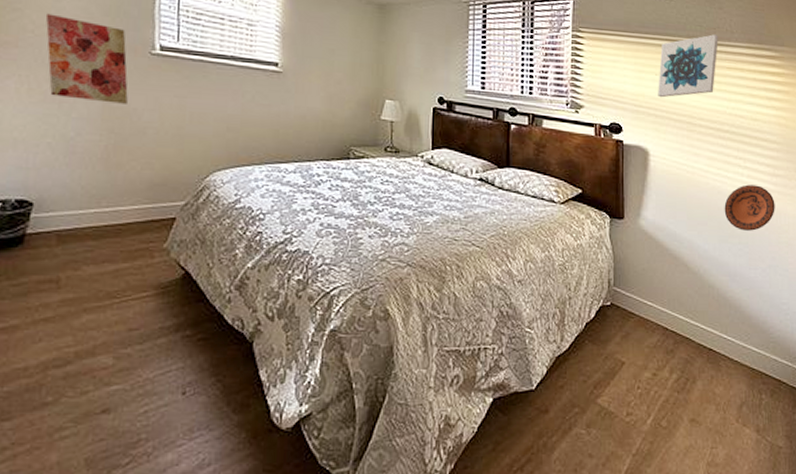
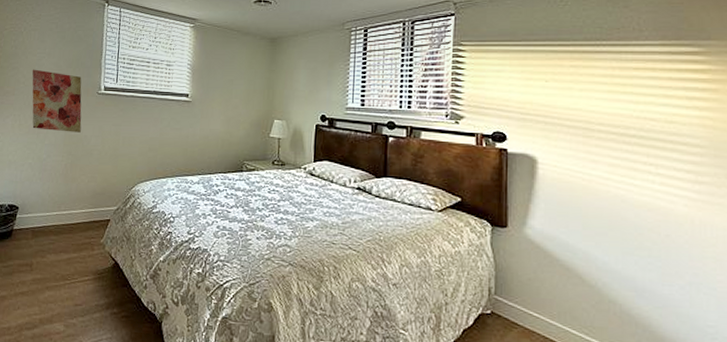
wall art: present [658,34,719,98] -> none [548,35,623,104]
decorative plate: present [724,184,775,231] -> none [629,193,698,244]

